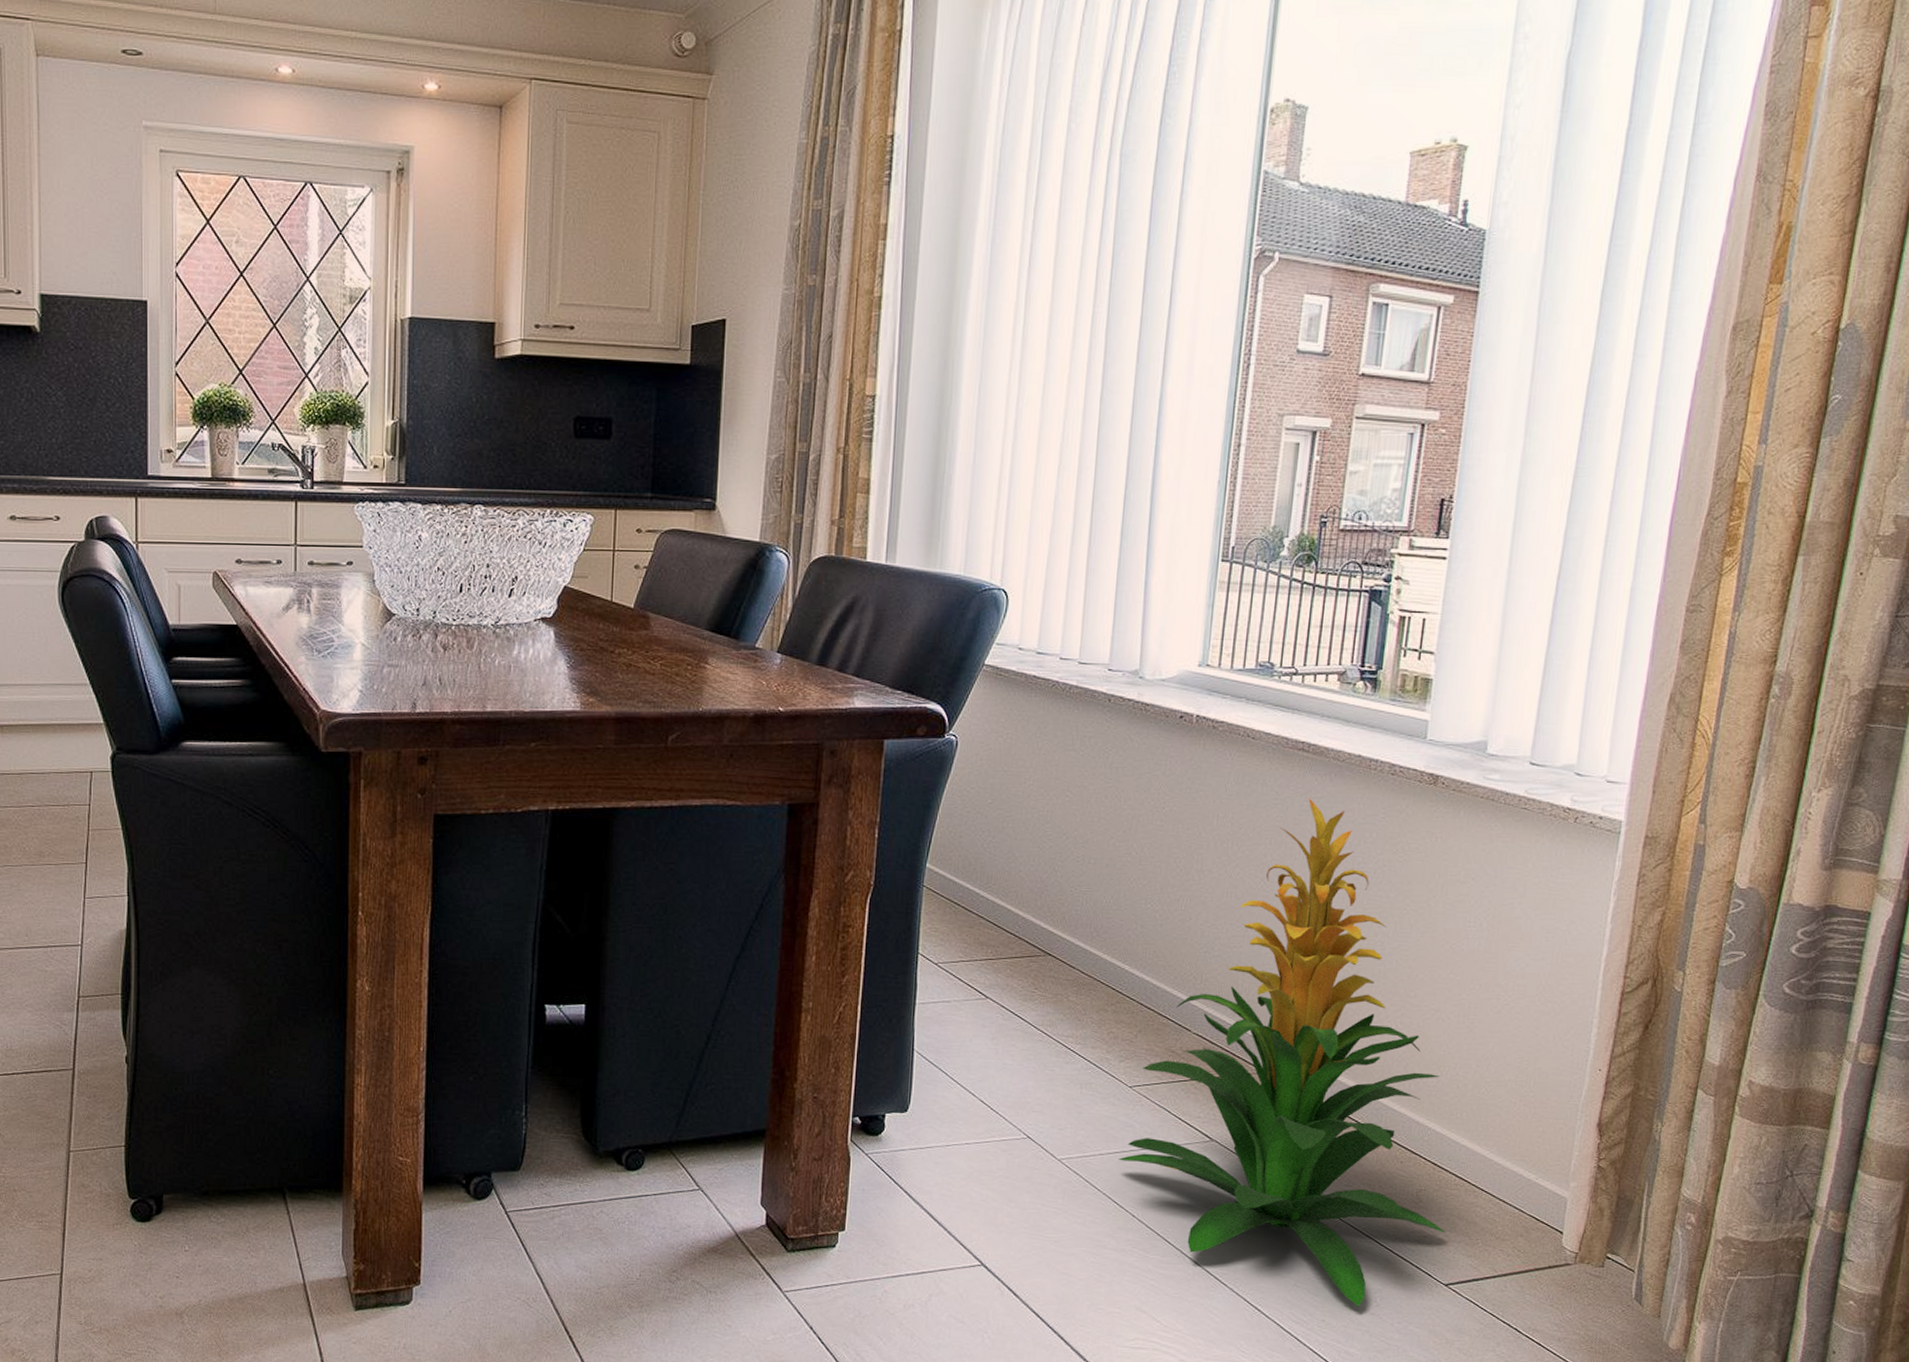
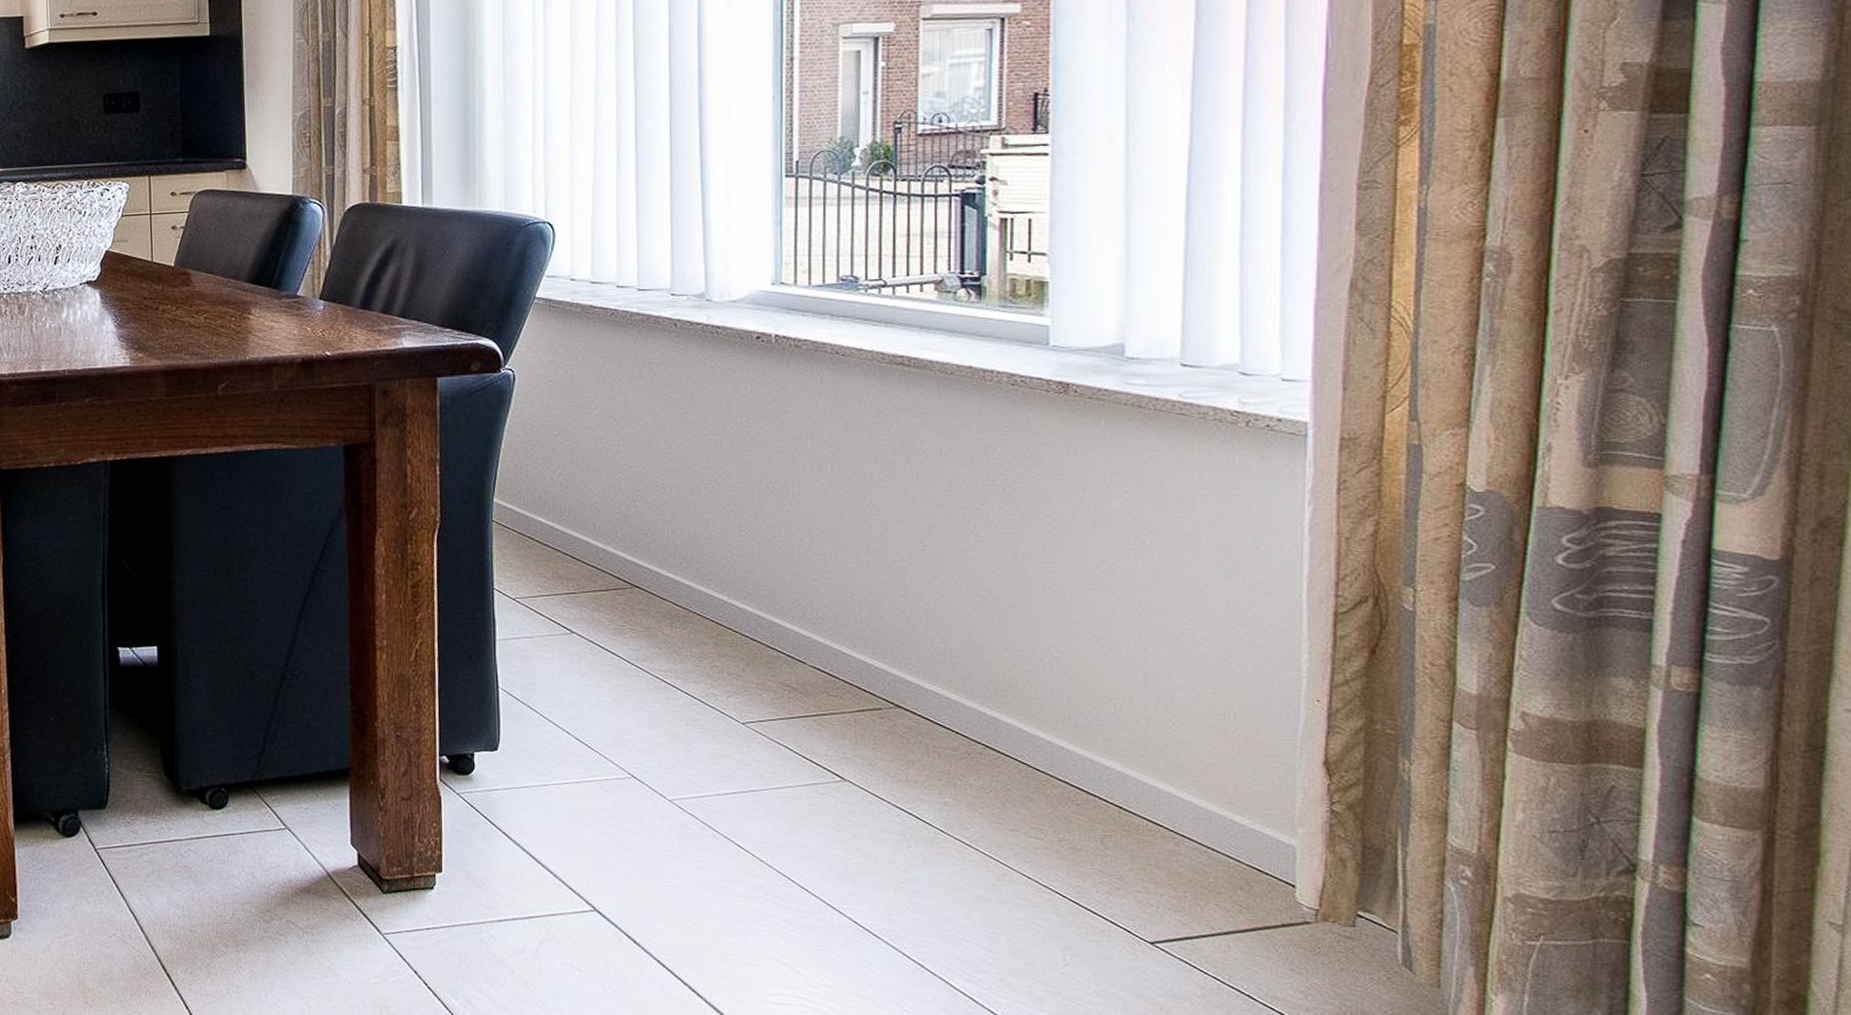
indoor plant: present [1117,798,1446,1307] -> none [736,414,1143,965]

